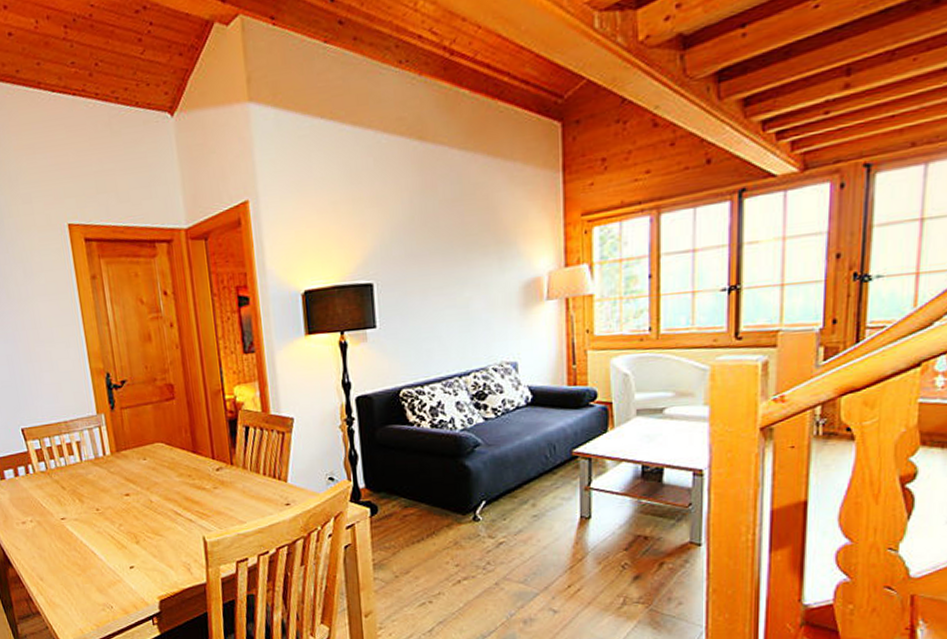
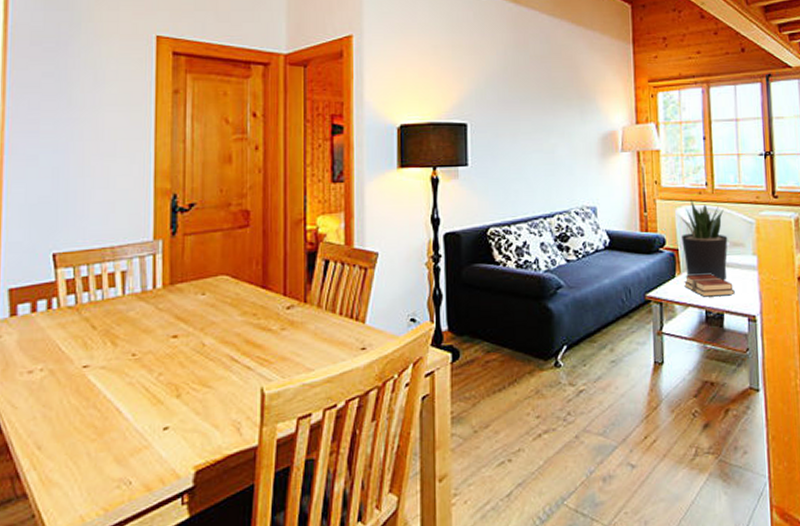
planter: none [617,347,674,434] -> present [681,199,728,281]
books: none [618,427,679,452] -> present [684,274,735,297]

